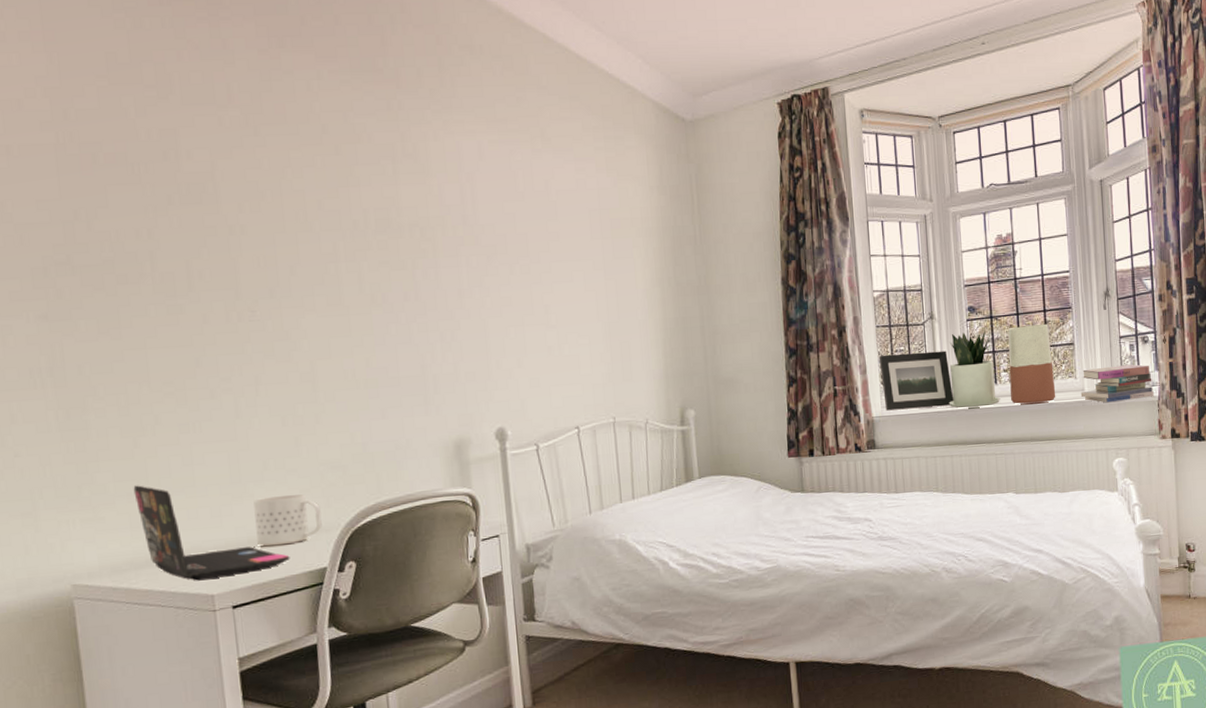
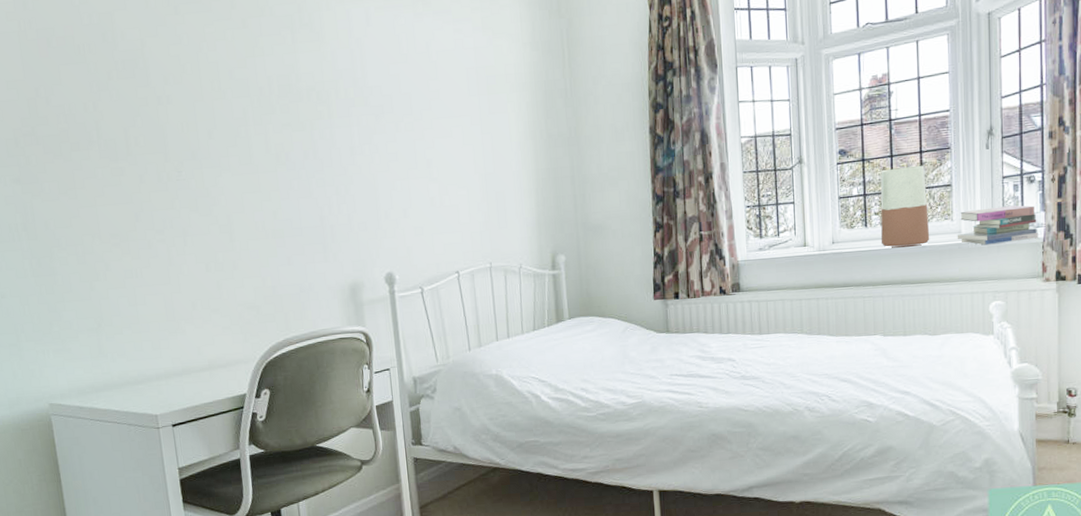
laptop: present [133,485,290,581] -> none [91,322,216,403]
mug: present [253,493,322,547] -> none [185,330,241,375]
picture frame: present [879,350,954,411] -> none [745,194,822,255]
planter: present [948,330,1001,409] -> none [816,173,871,252]

